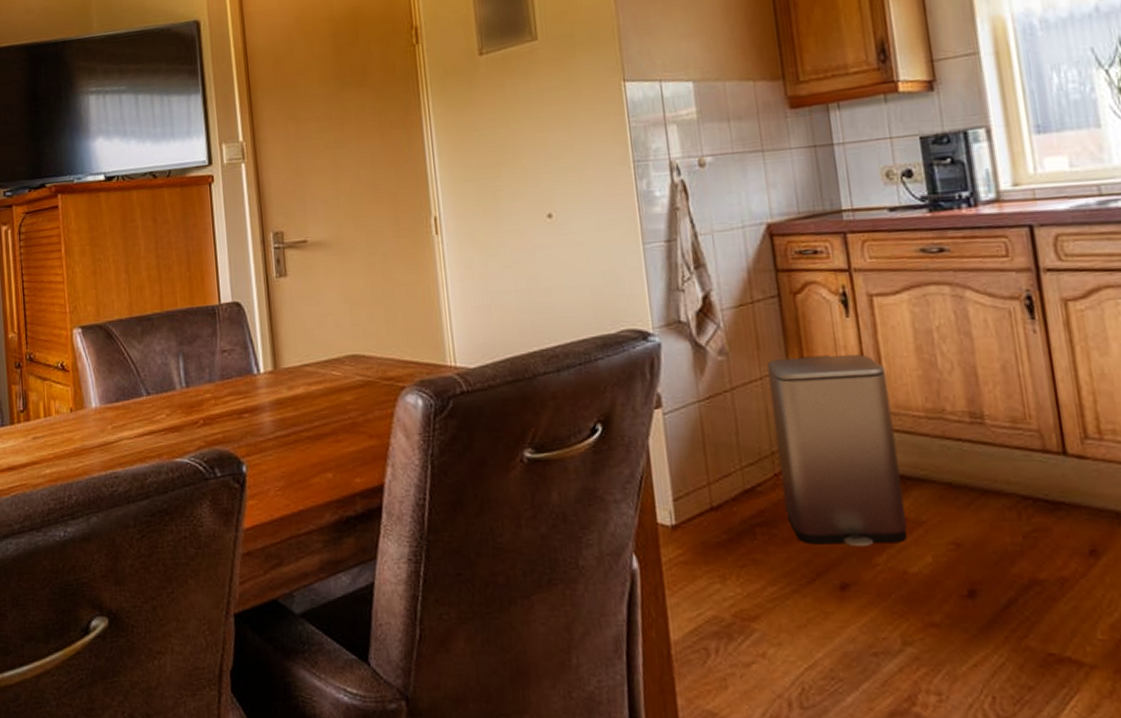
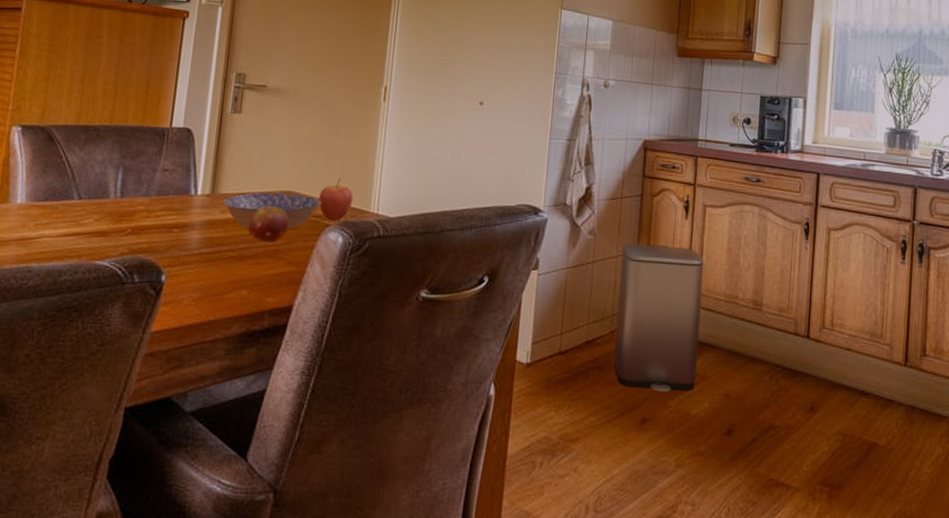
bowl: none [287,356,391,403] -> present [222,192,321,230]
fruit: none [318,374,361,415] -> present [247,206,289,241]
fruit: none [387,331,426,382] -> present [319,177,354,221]

